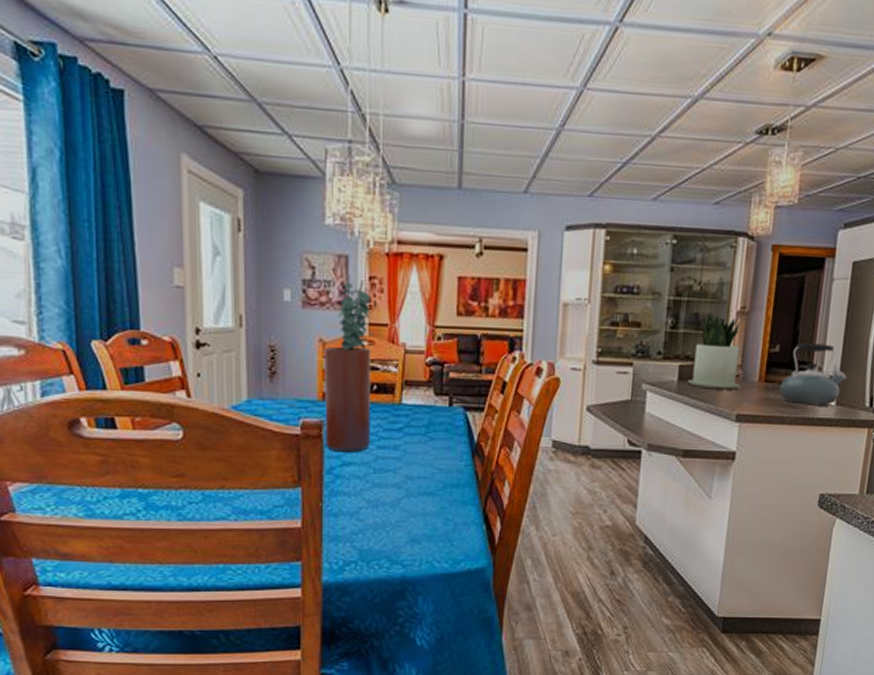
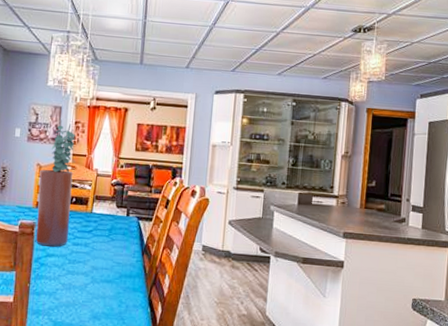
planter: present [687,313,743,390] -> none [305,155,347,214]
kettle: present [779,343,847,406] -> none [376,180,429,229]

